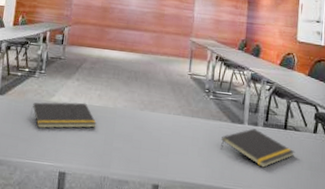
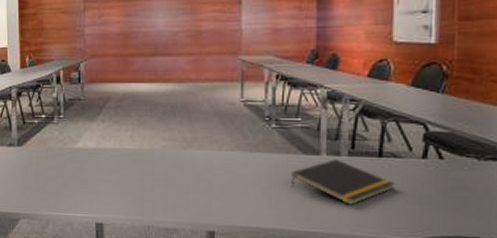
notepad: present [31,102,97,129] -> none [55,146,132,179]

